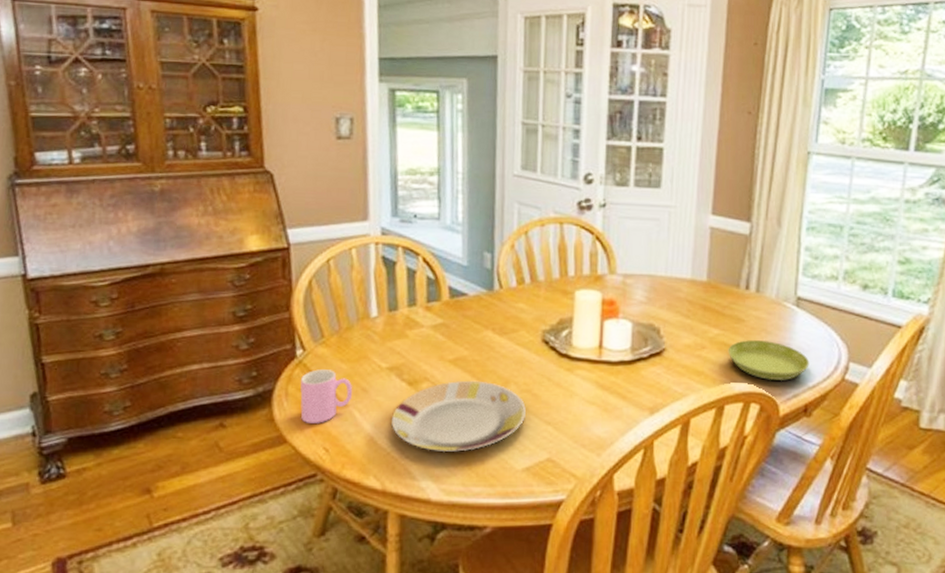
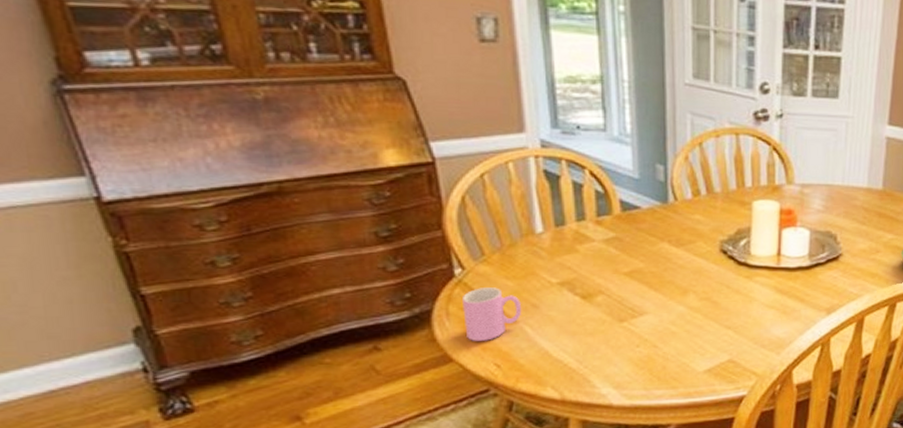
plate: present [392,380,526,452] -> none [567,291,706,360]

